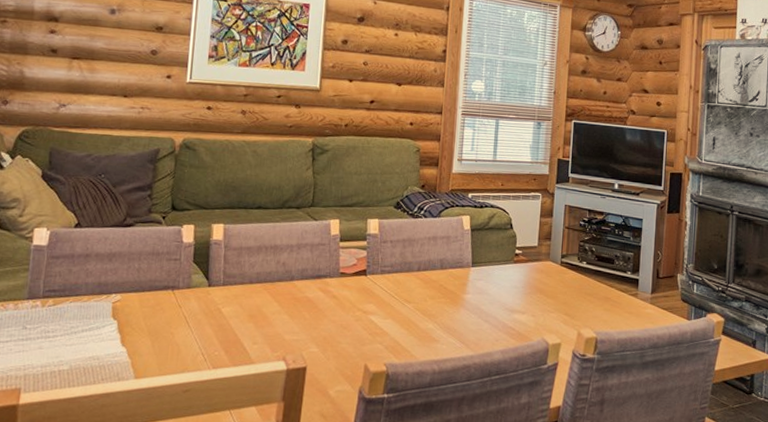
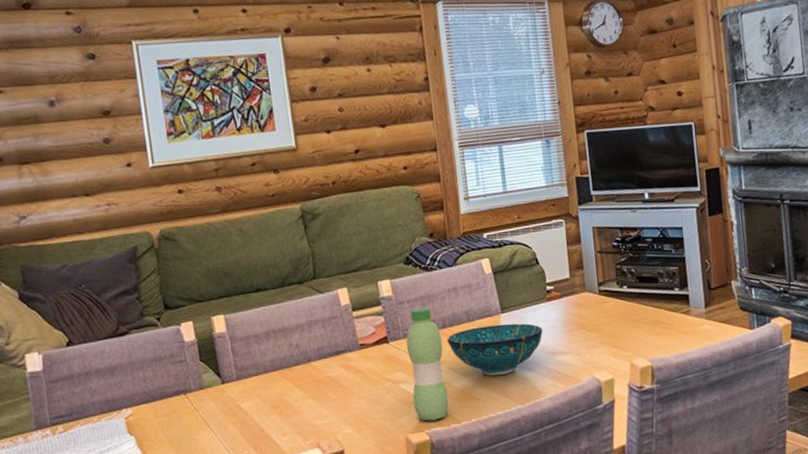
water bottle: none [378,249,415,354] -> present [406,307,449,421]
decorative bowl: none [419,275,506,322] -> present [447,323,543,376]

